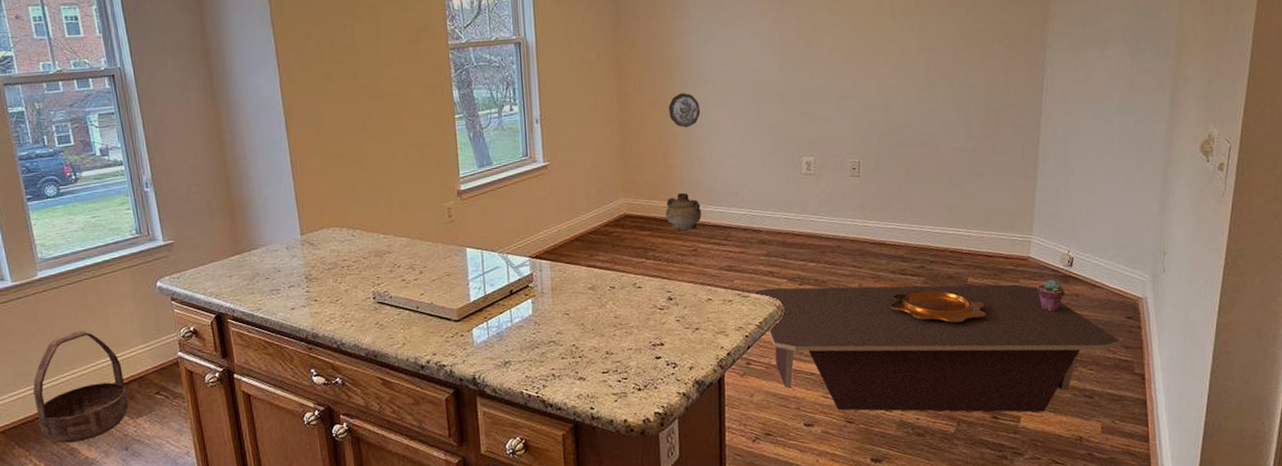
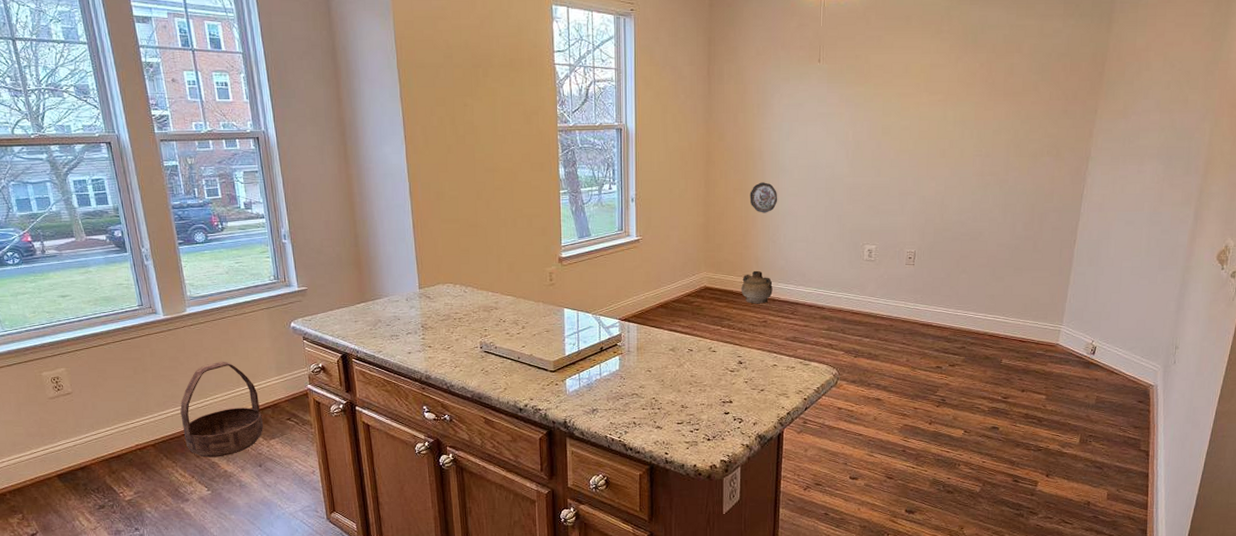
coffee table: present [753,284,1121,412] -> none [813,358,1131,479]
decorative bowl: present [890,289,986,323] -> none [932,367,1016,397]
potted succulent: present [1037,280,1065,312] -> none [1062,366,1087,393]

